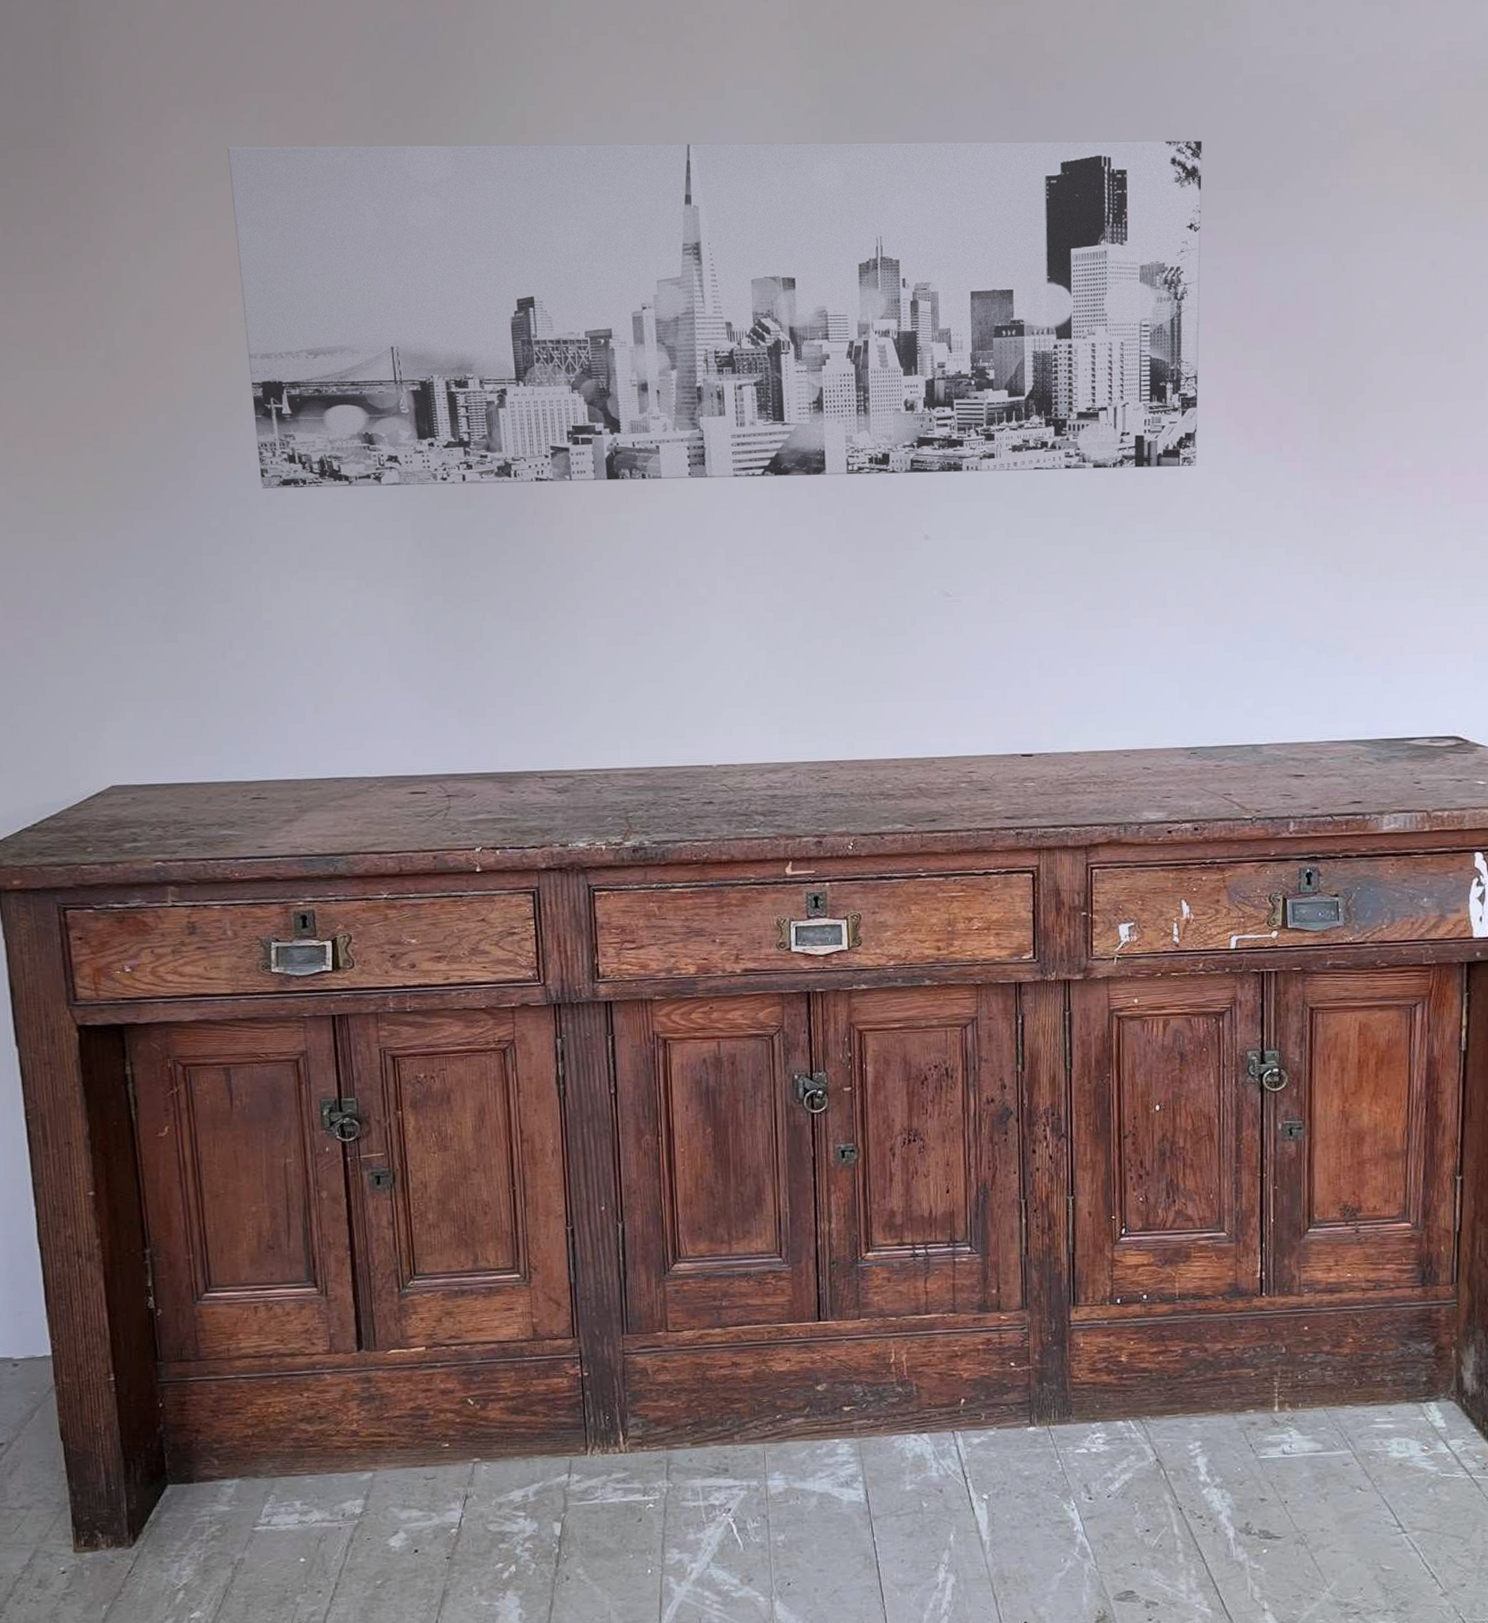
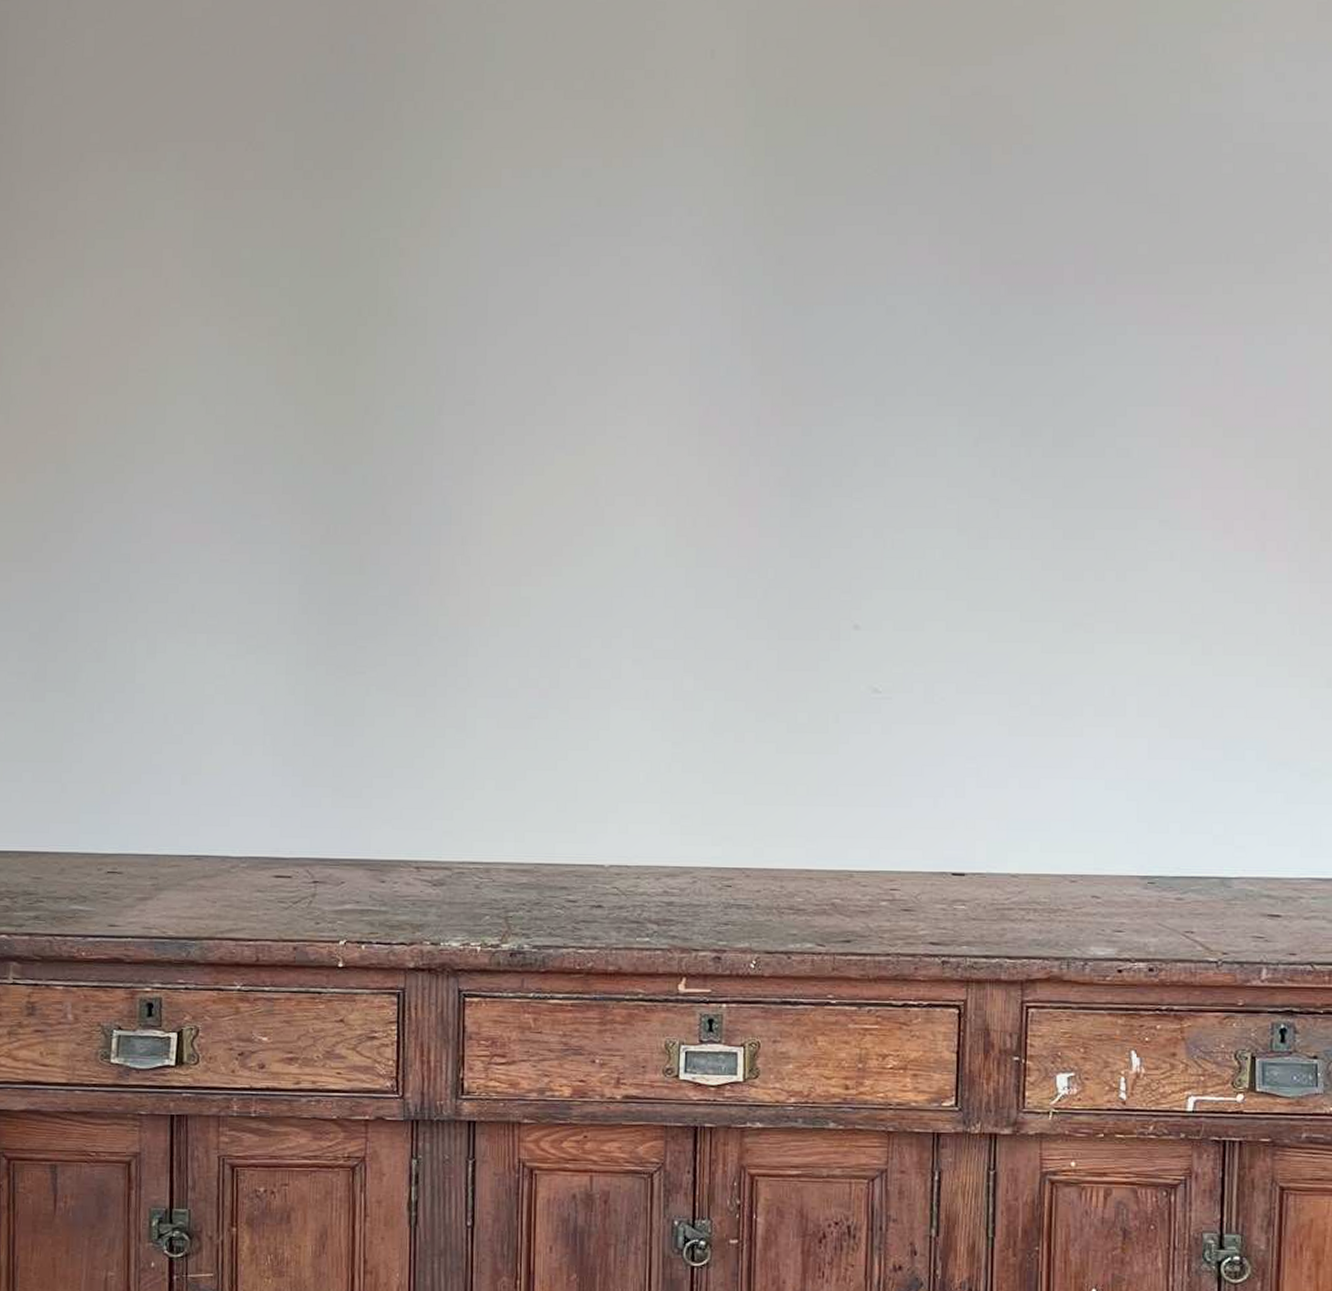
wall art: present [228,140,1202,488] -> none [142,194,1184,563]

